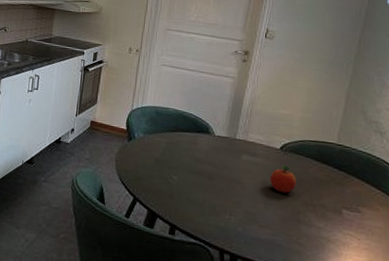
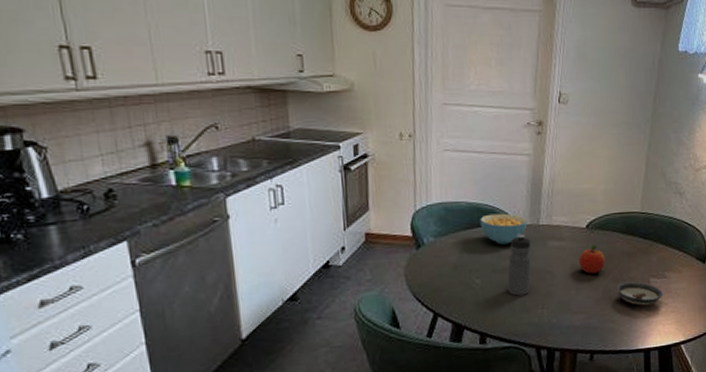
cereal bowl: none [183,122,225,151] -> present [480,213,527,244]
water bottle: none [200,144,227,199] -> present [507,234,531,296]
saucer: none [305,208,357,236] -> present [616,281,664,306]

